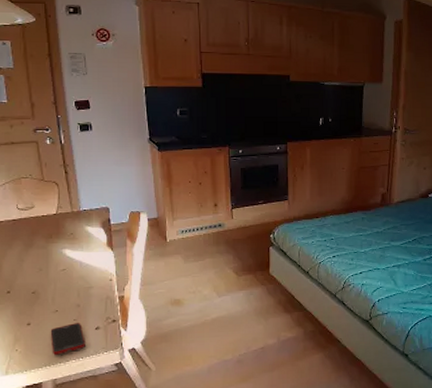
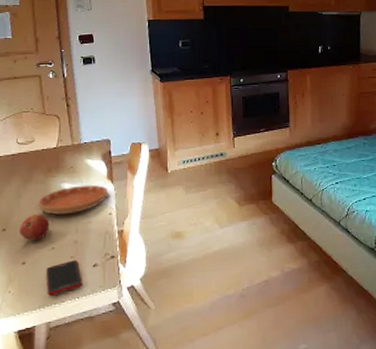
fruit: none [24,278,53,304] -> present [20,214,50,241]
saucer: none [41,251,109,279] -> present [38,184,109,215]

